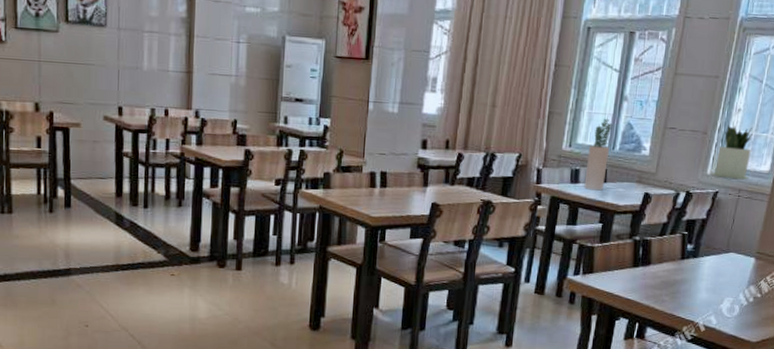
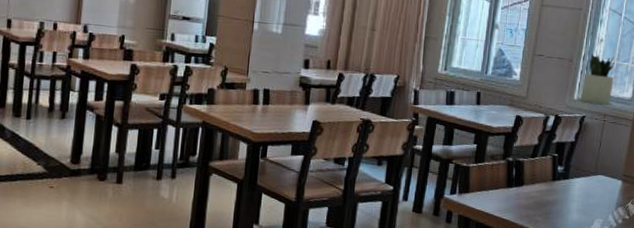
vase: present [584,116,612,191] -> none [459,42,485,113]

